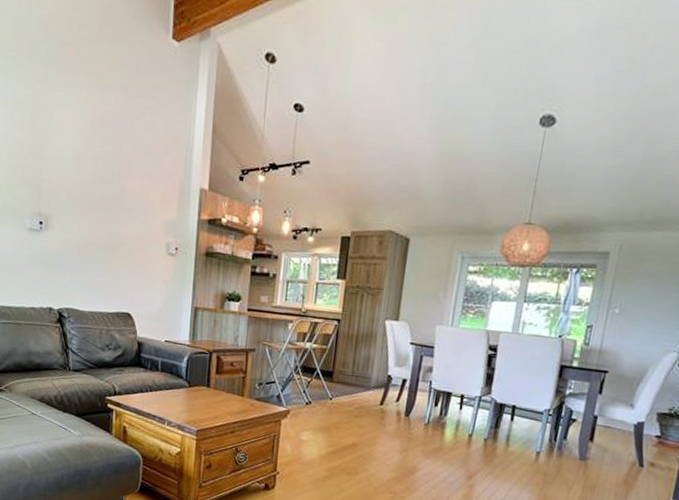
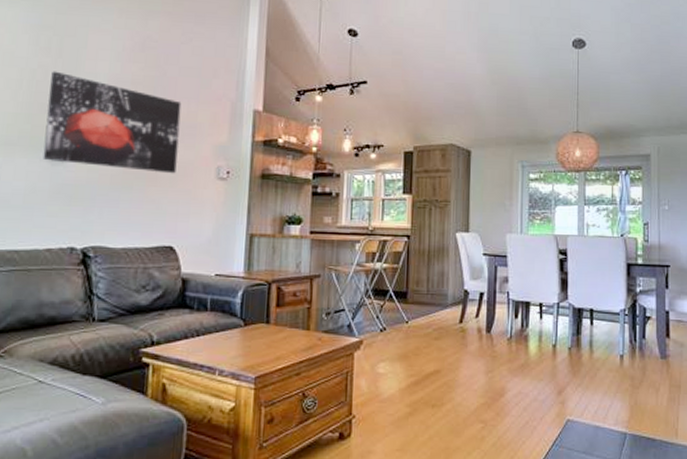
wall art: none [23,146,136,248] -> present [42,71,182,174]

